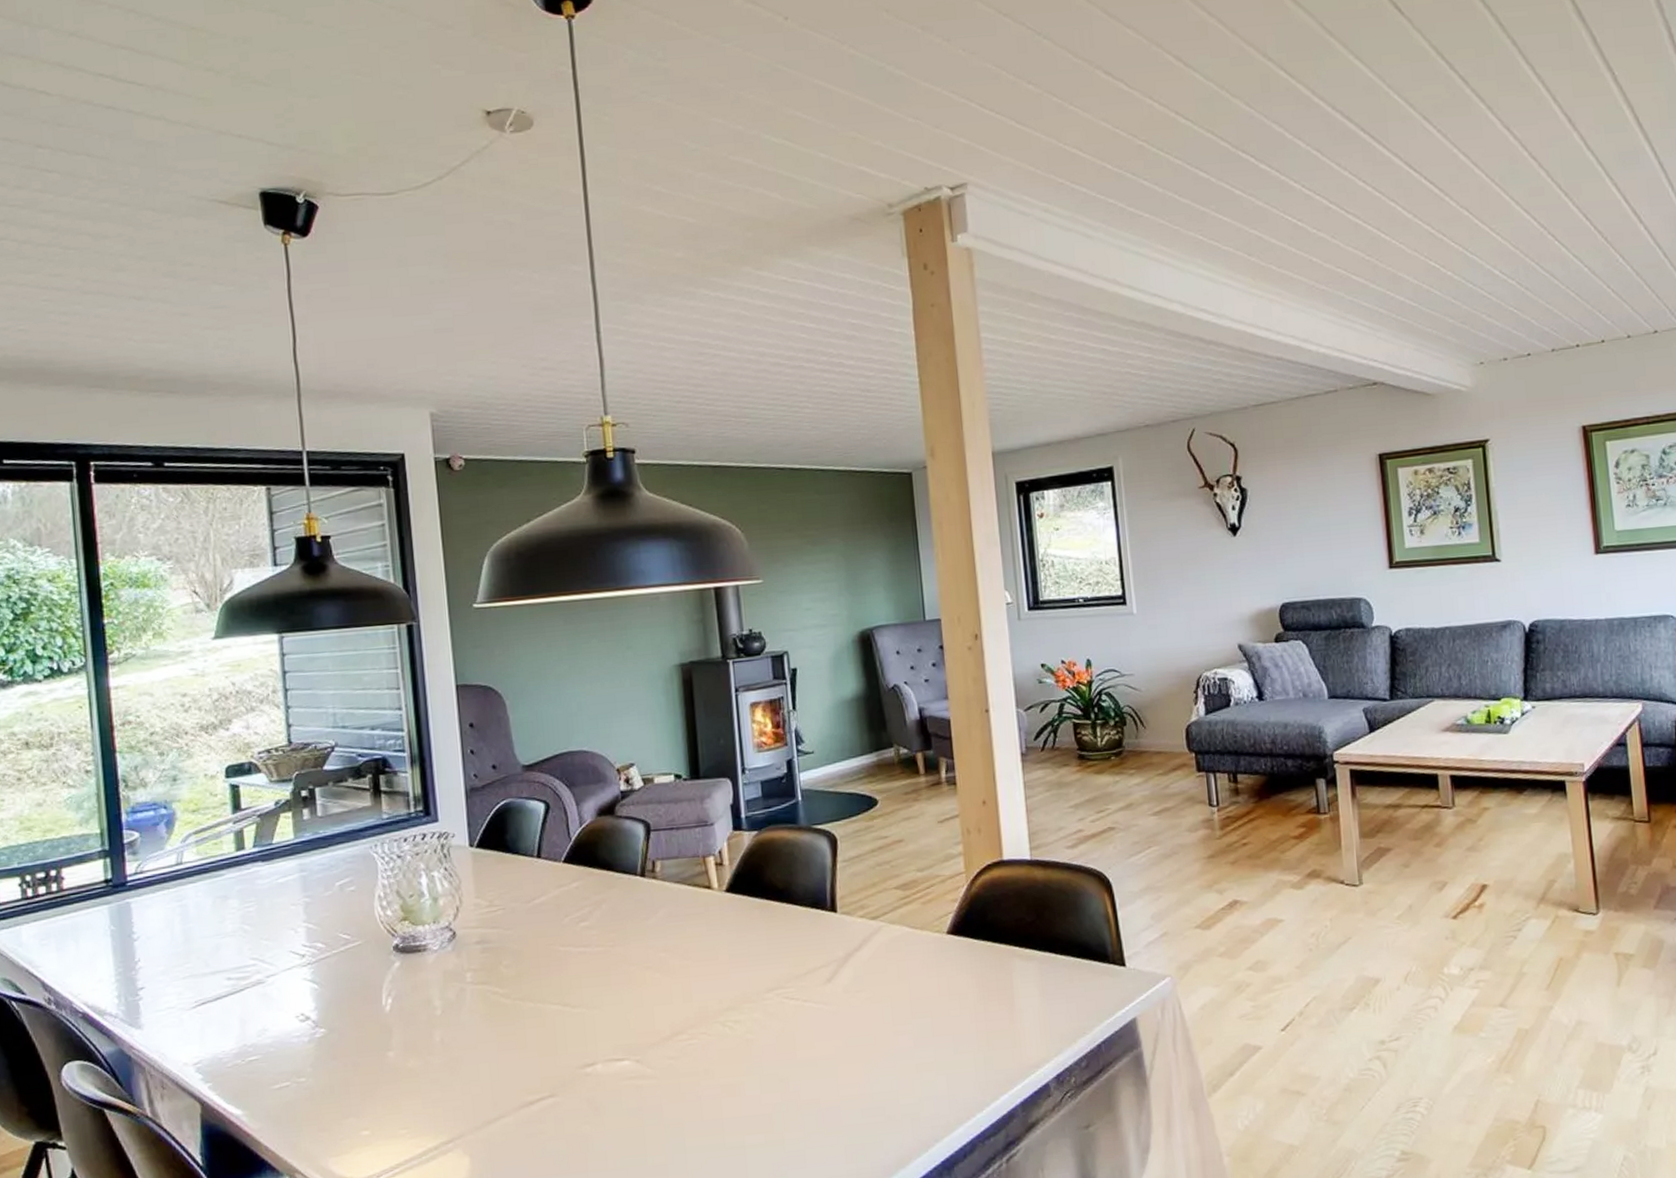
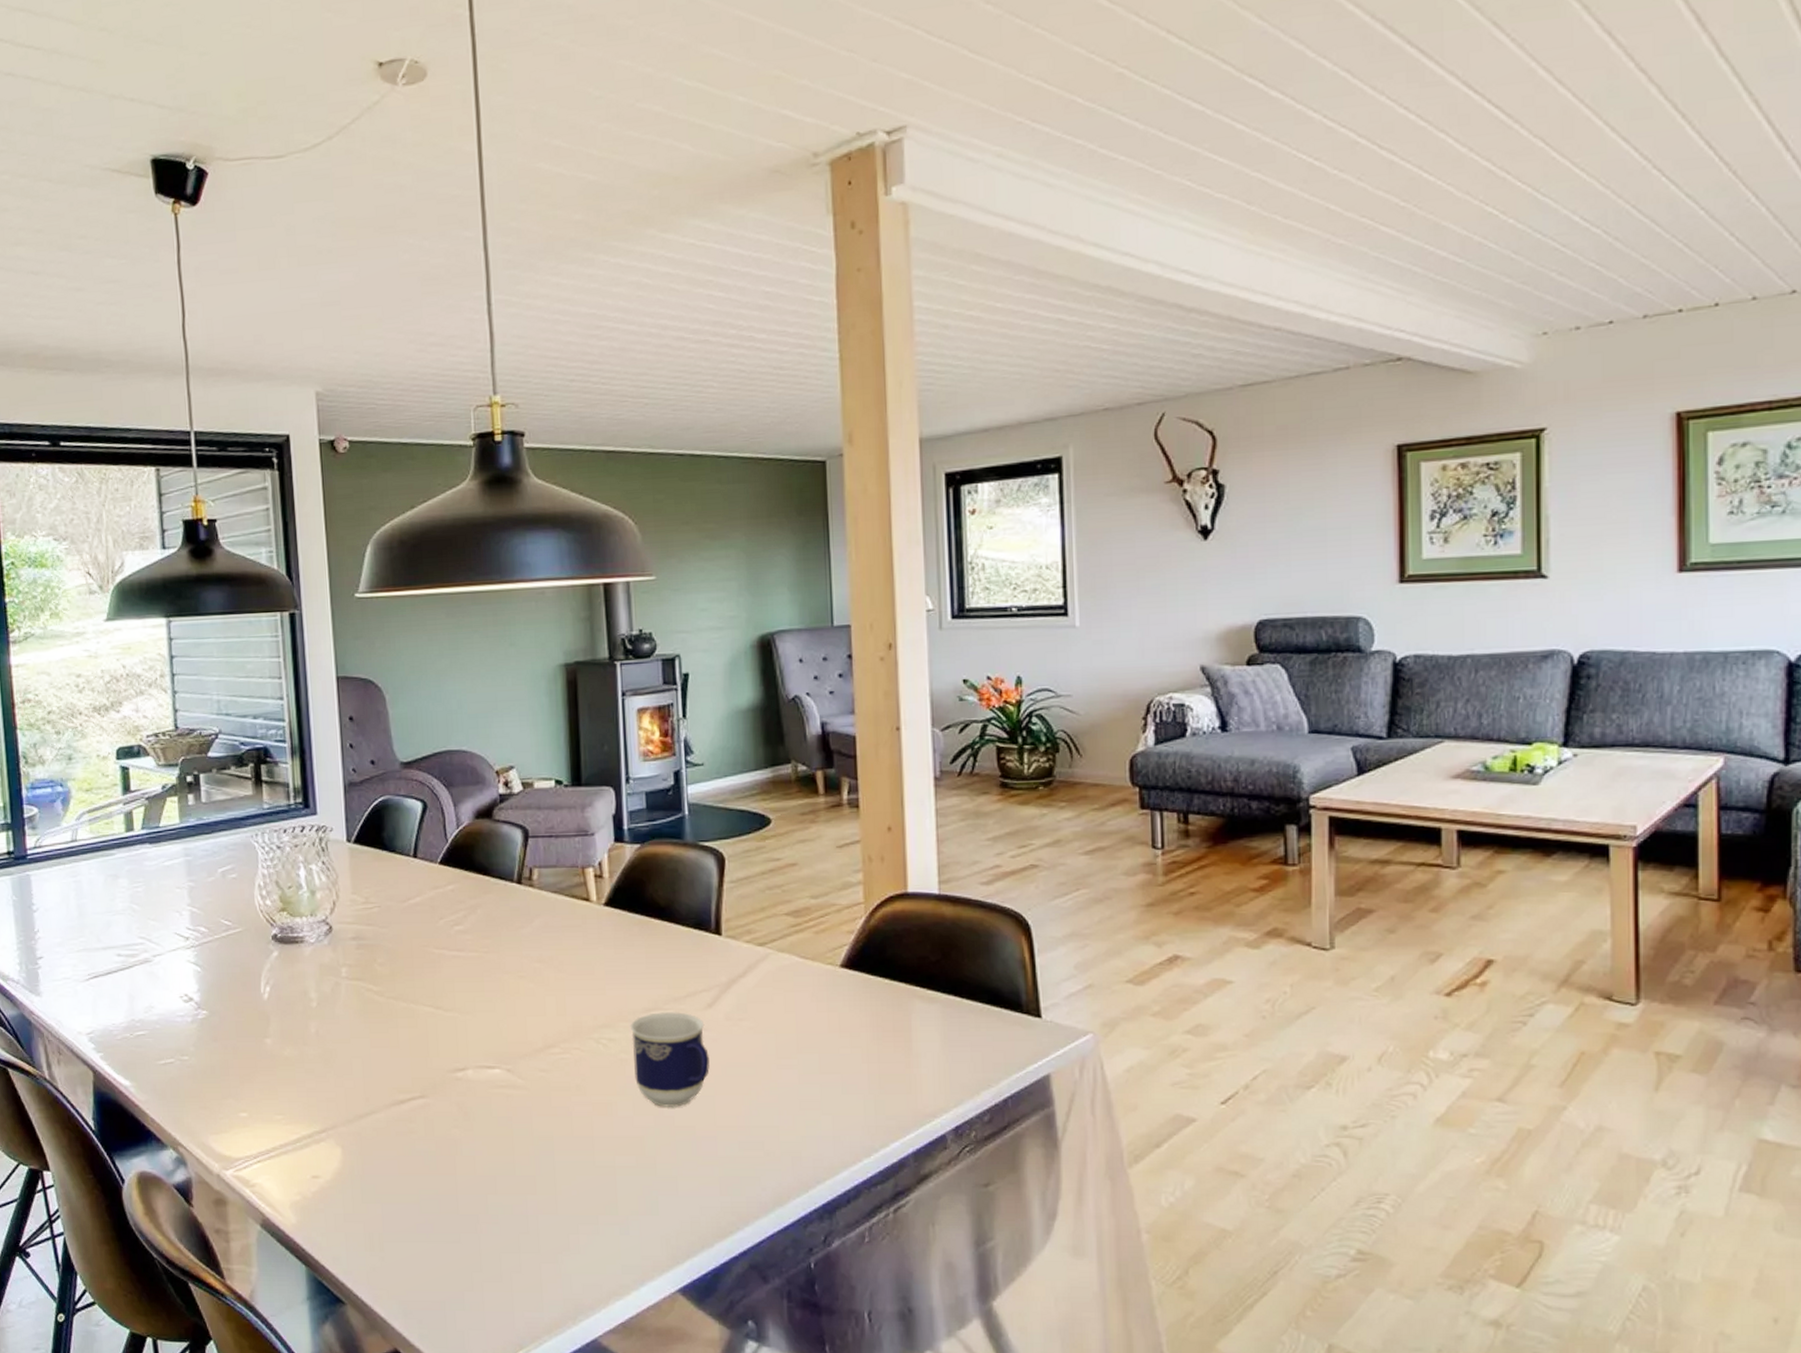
cup: none [754,989,831,1083] -> present [630,1012,710,1108]

